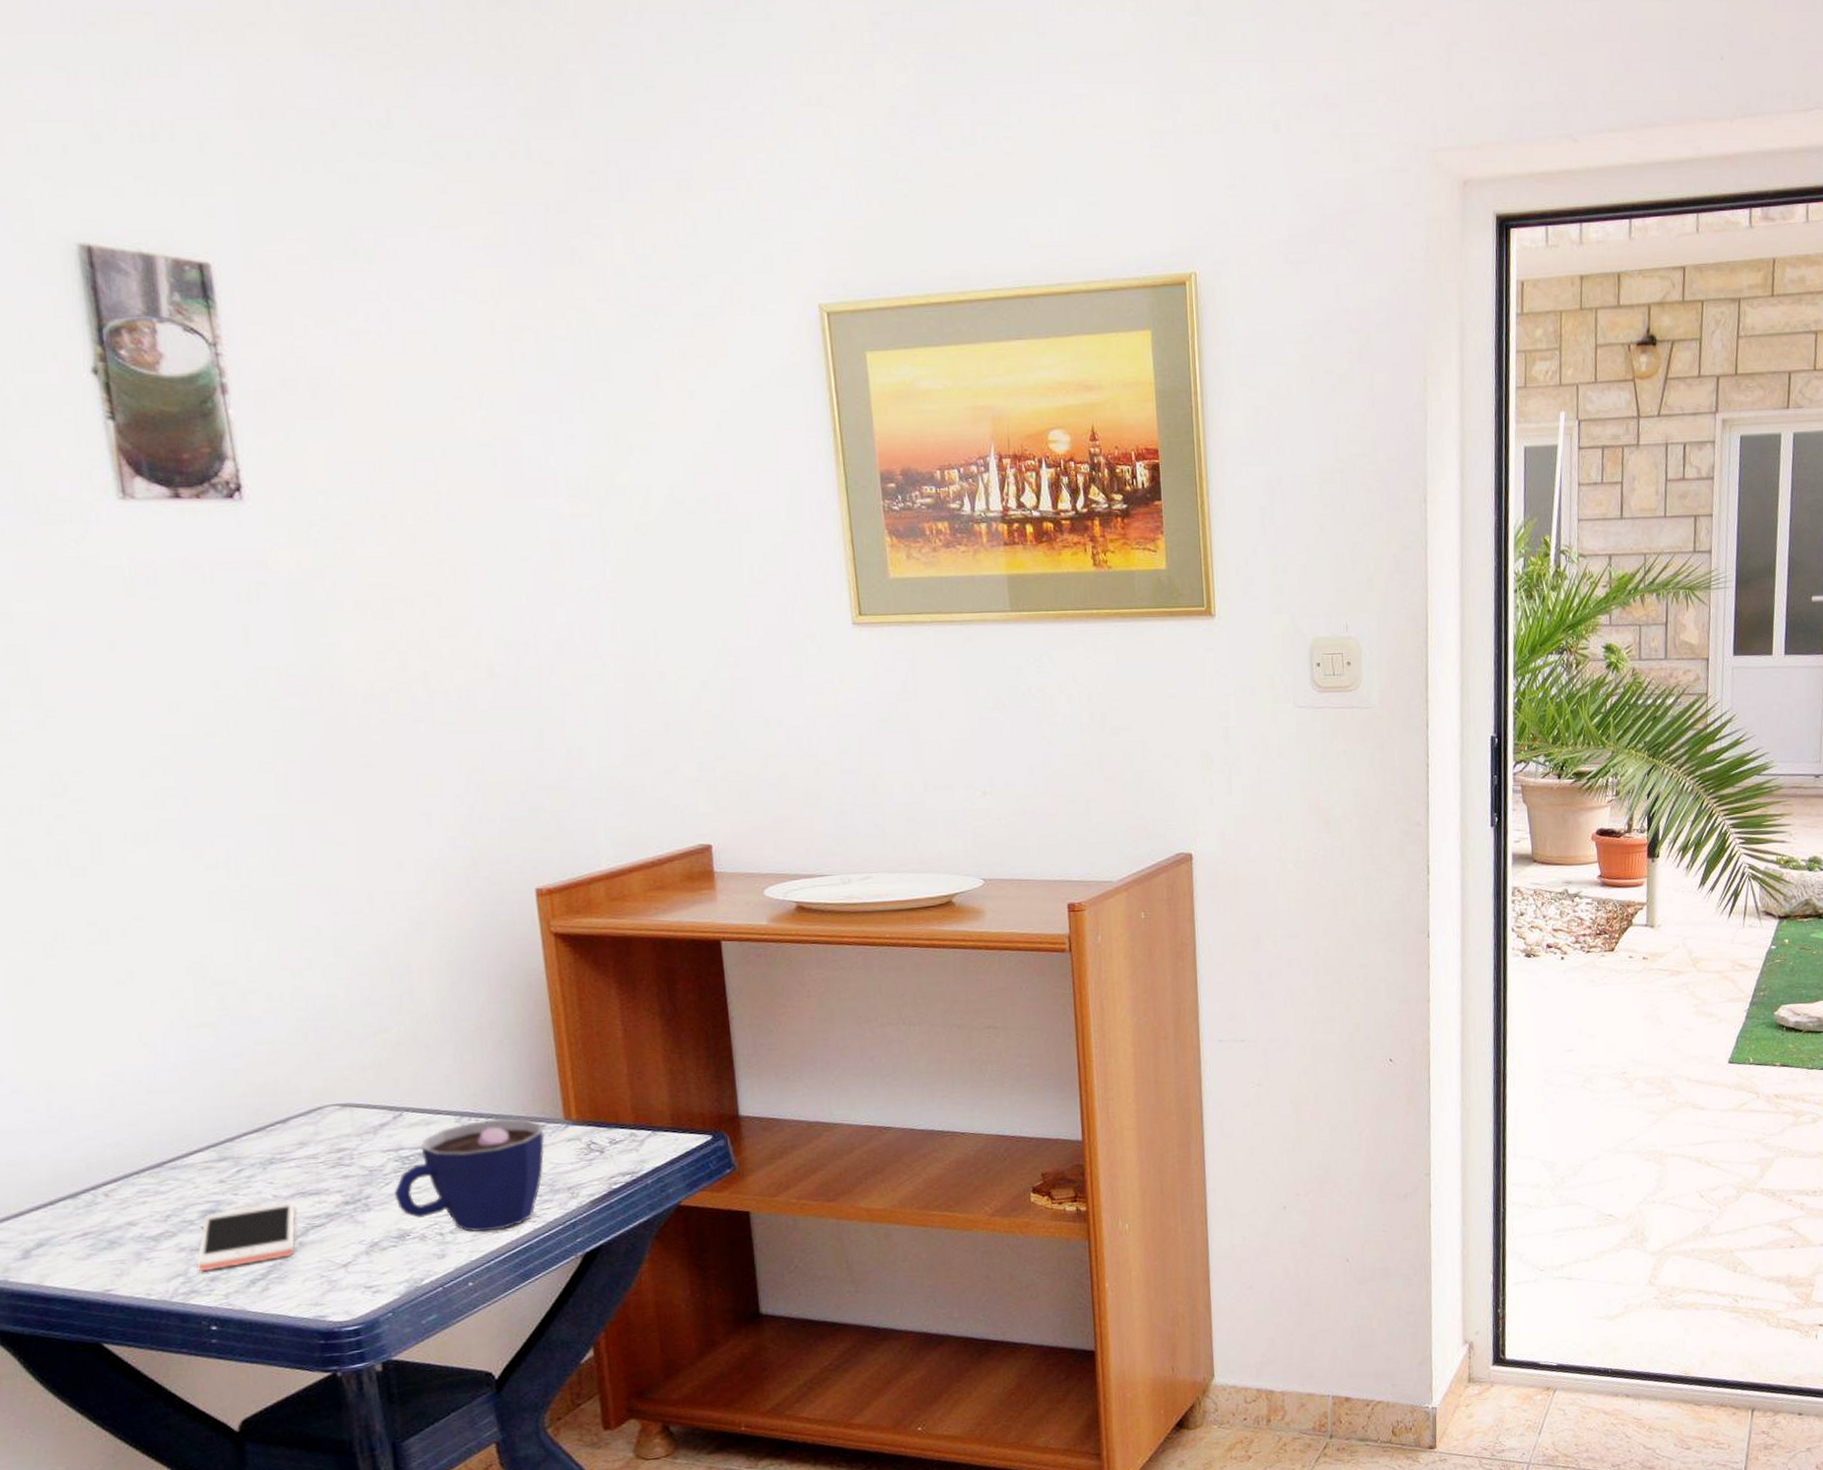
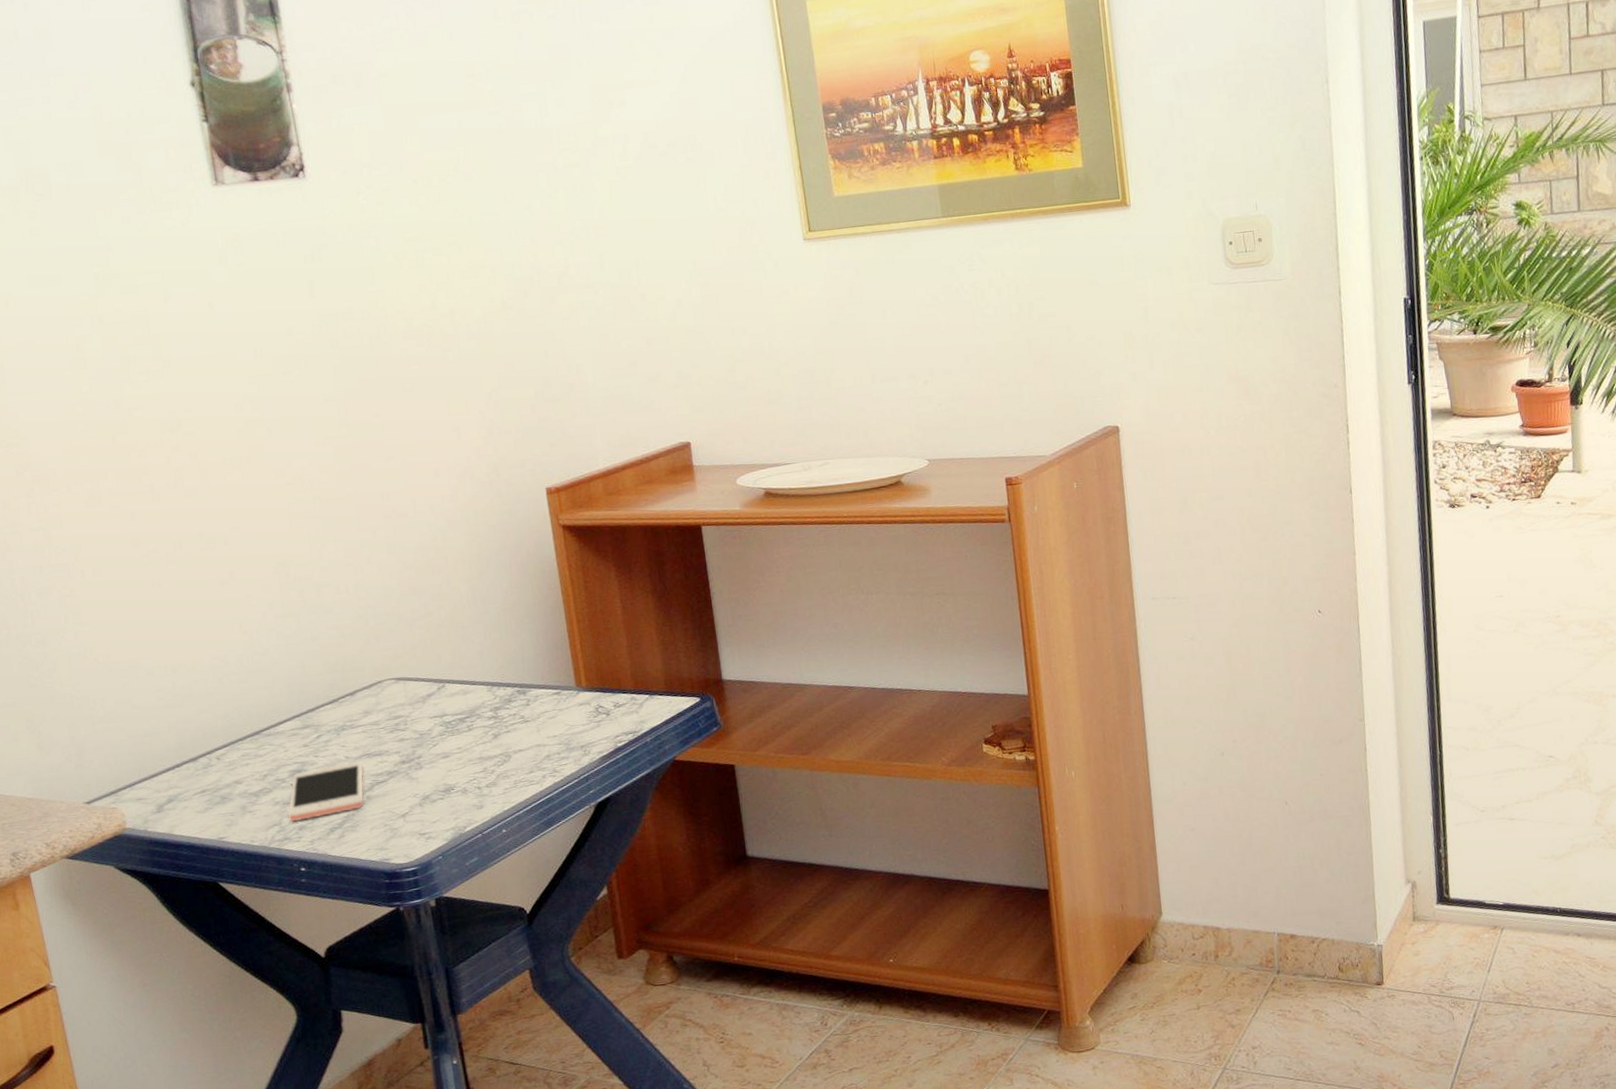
cup: present [394,1117,545,1232] -> none [440,686,561,786]

